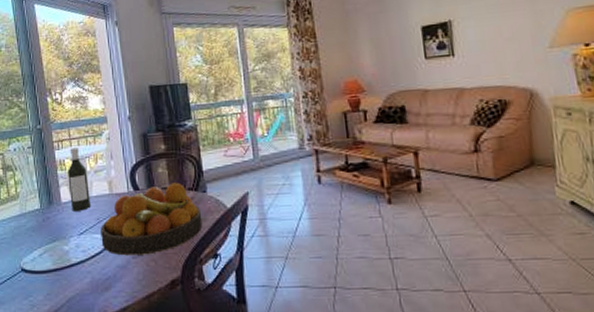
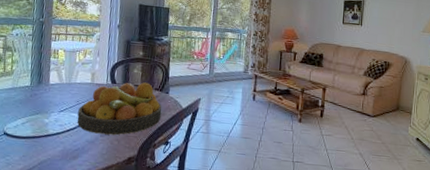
bottle: present [68,147,91,211] -> none [57,41,76,93]

